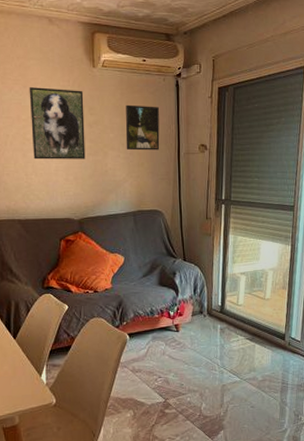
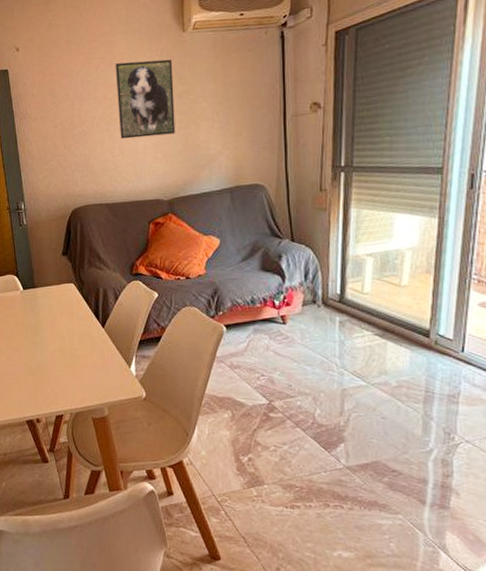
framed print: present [125,104,160,151] -> none [220,65,261,119]

